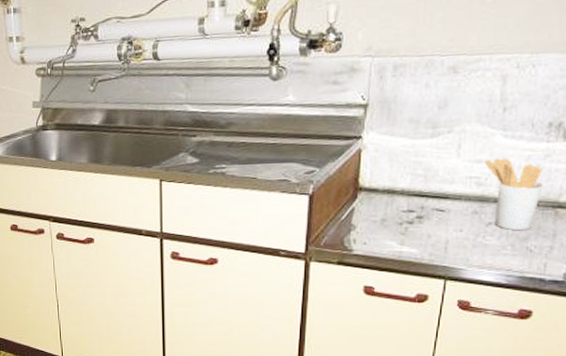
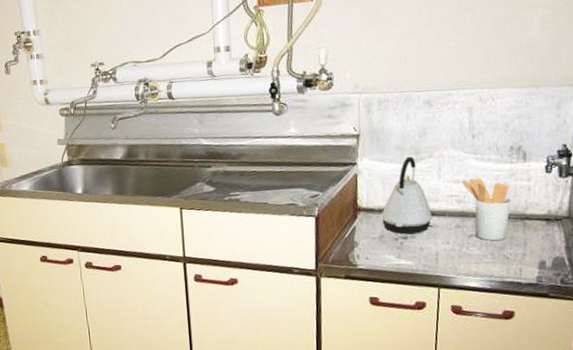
kettle: none [386,131,446,219] -> present [381,156,433,235]

